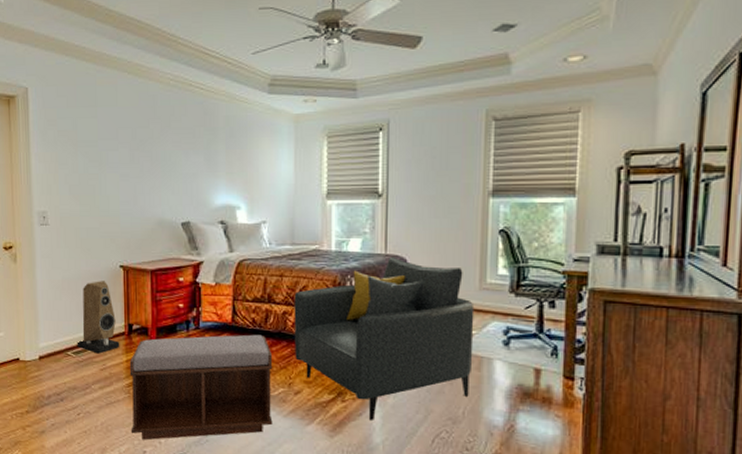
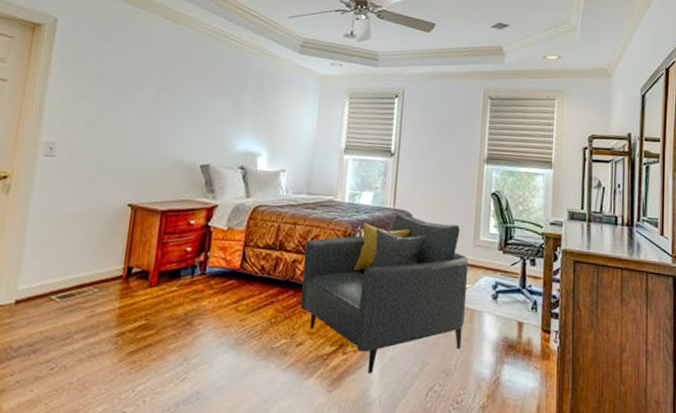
speaker: present [77,281,120,354] -> none [64,219,115,299]
bench: present [129,334,273,440] -> none [111,282,278,399]

